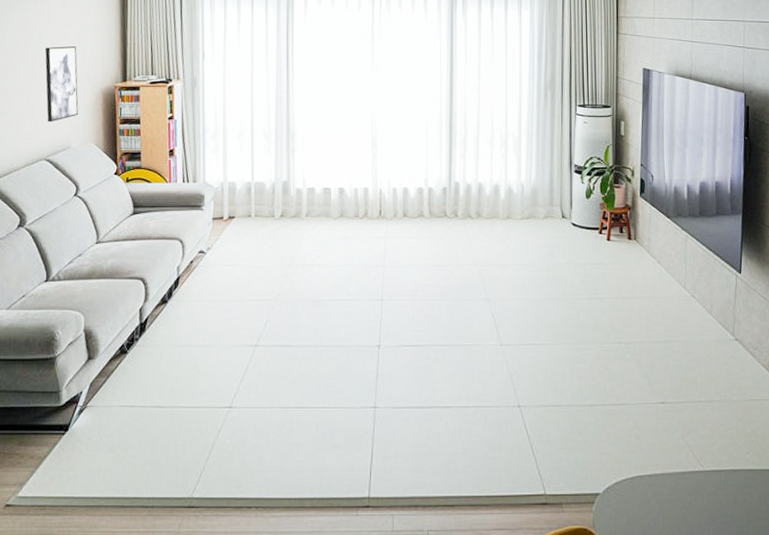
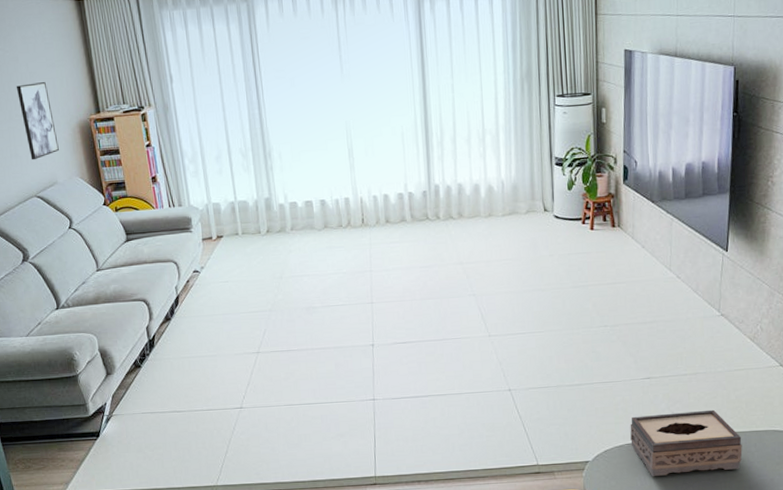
tissue box: none [643,442,759,515] -> present [630,409,743,476]

